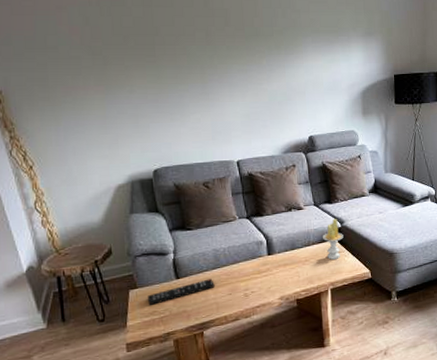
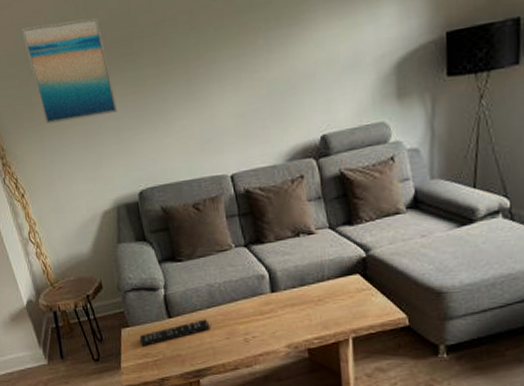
wall art: none [42,18,136,105] -> present [21,17,117,124]
candle: present [322,218,344,260] -> none [340,244,370,300]

